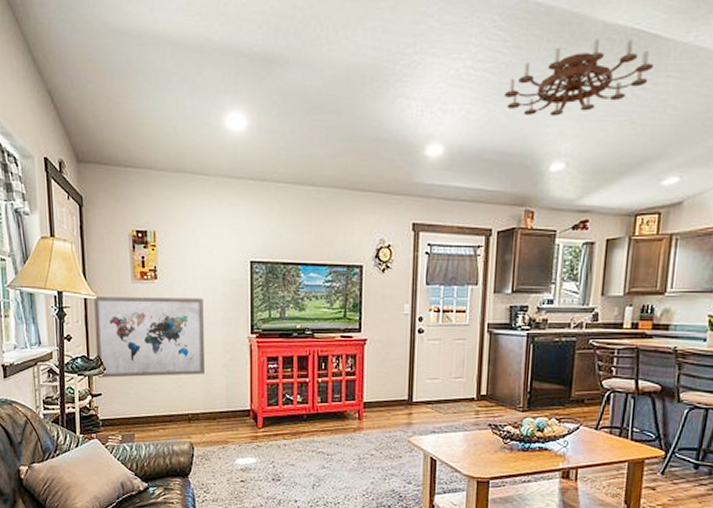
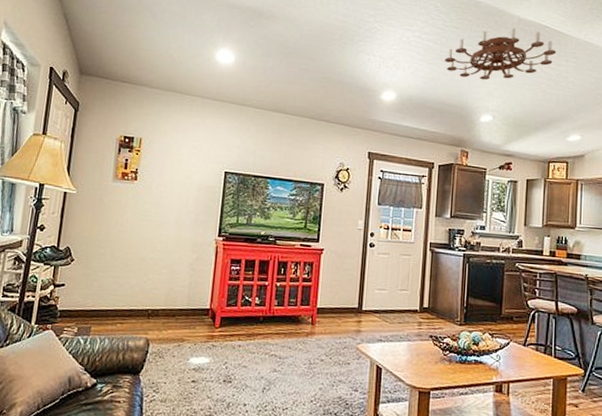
wall art: present [94,297,206,378] -> none [63,192,178,272]

